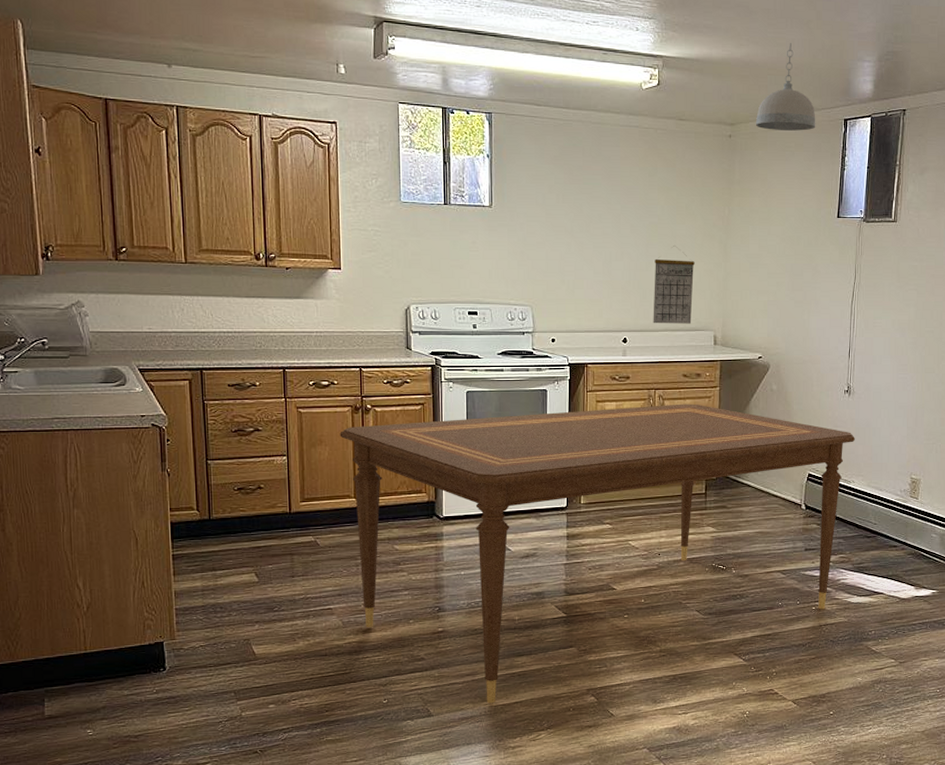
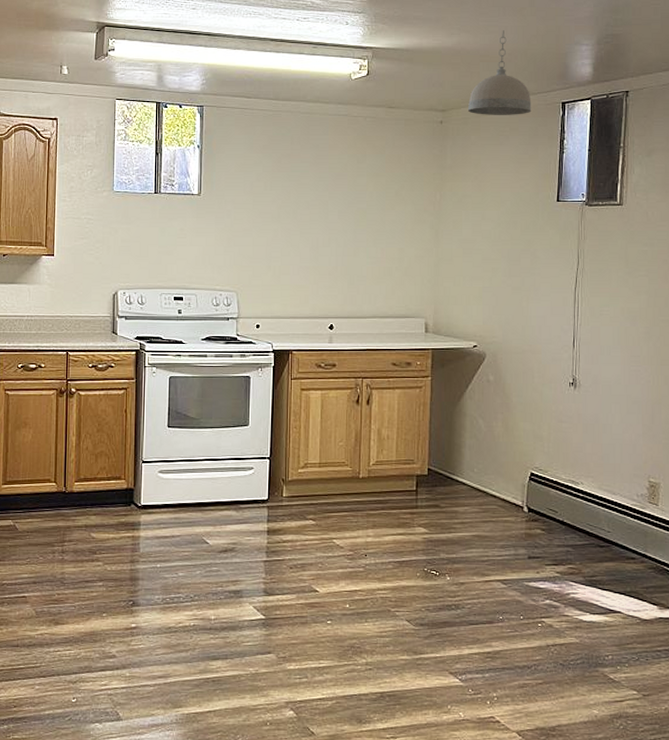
dining table: present [340,403,855,704] -> none [44,393,583,711]
calendar: present [653,246,695,324] -> none [360,231,405,311]

